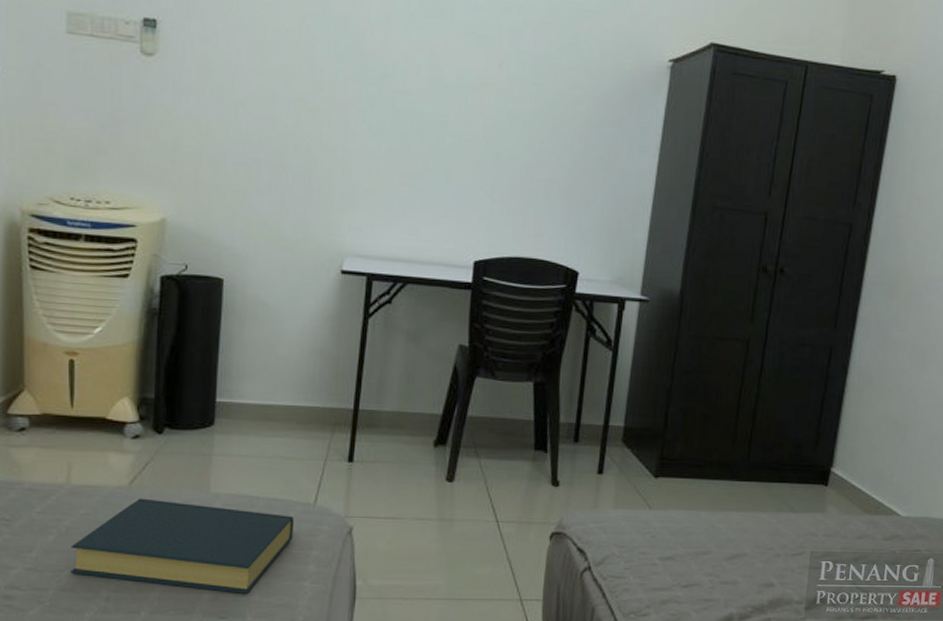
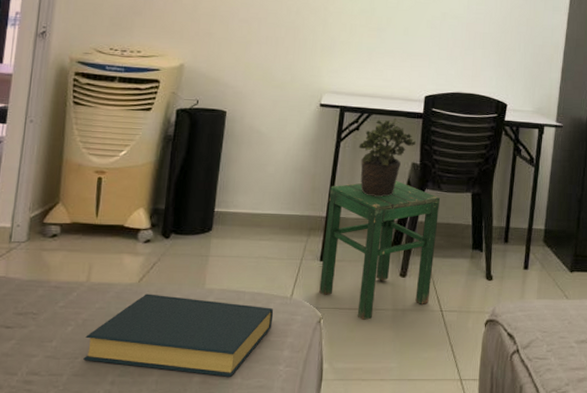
stool: none [348,366,494,531] -> present [319,180,440,320]
potted plant: none [391,288,464,386] -> present [358,117,417,197]

